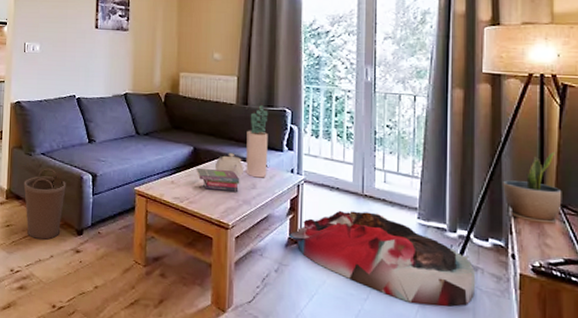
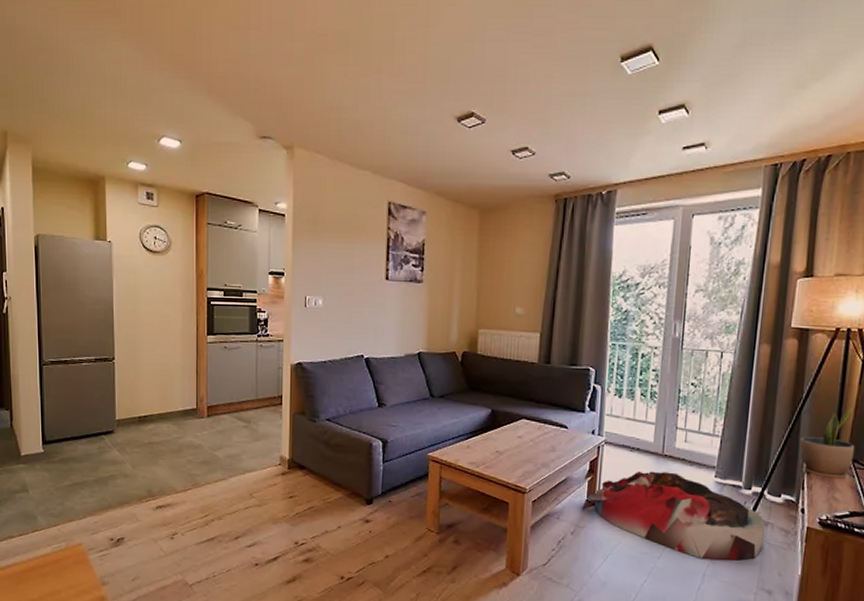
basket: present [23,168,66,240] -> none [307,435,354,511]
books: present [196,168,240,192] -> none [493,432,539,455]
teapot: present [214,153,244,178] -> none [513,415,544,441]
vase: present [246,103,269,178] -> none [545,361,572,440]

